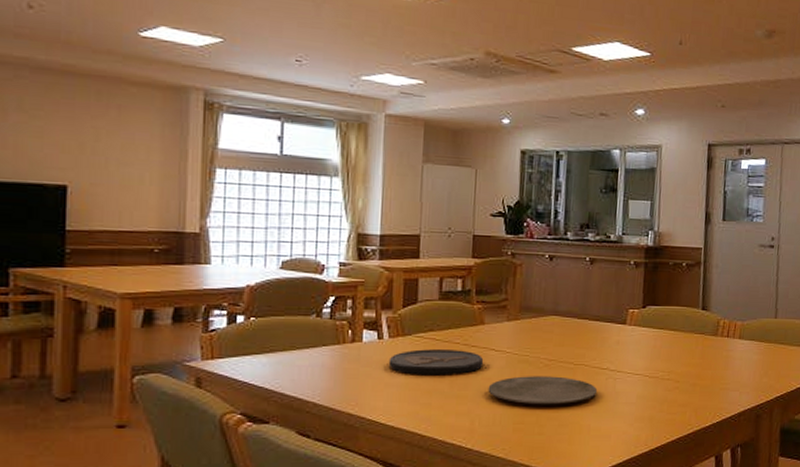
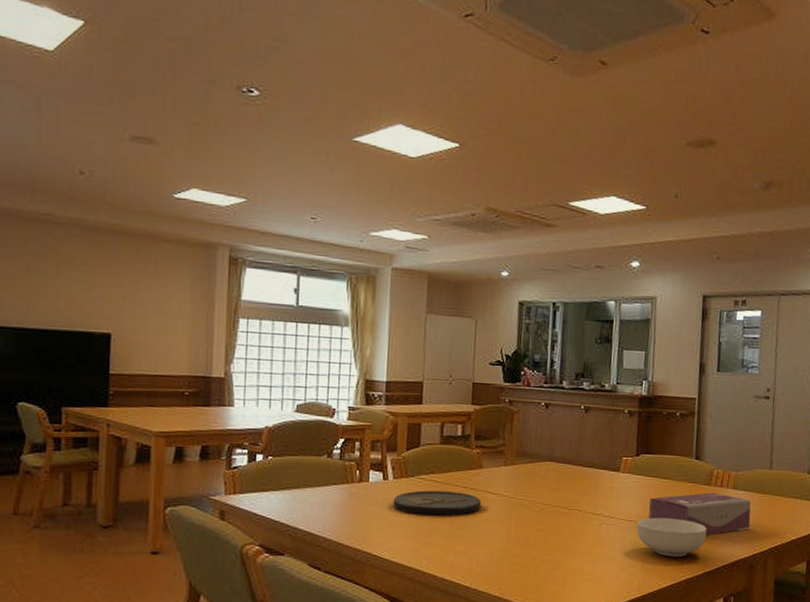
plate: present [488,376,597,404] -> none [485,519,590,547]
cereal bowl: none [644,370,714,410] -> present [637,517,707,558]
tissue box: none [656,343,757,386] -> present [649,492,751,535]

